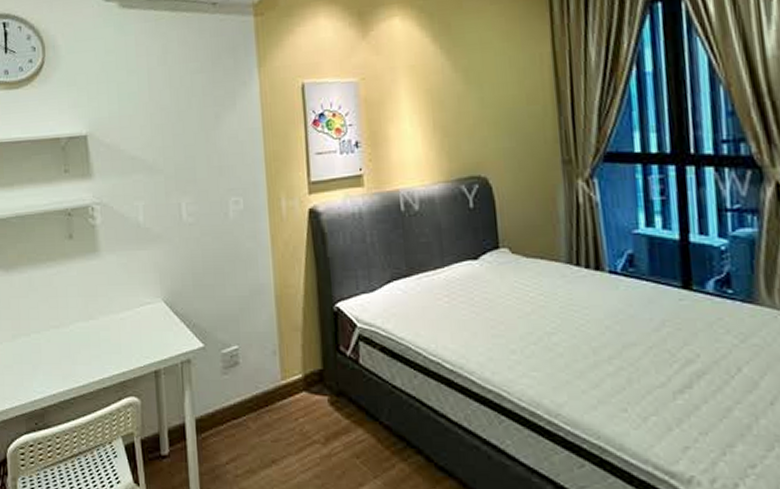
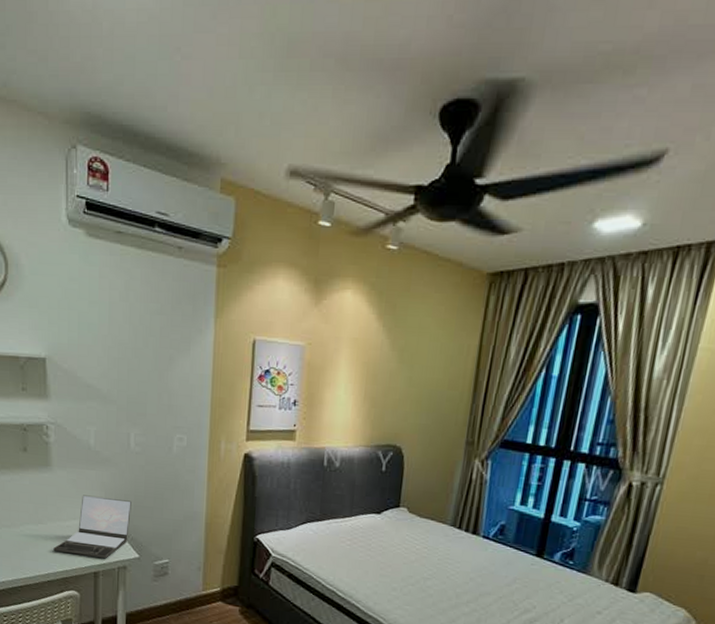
laptop: none [107,279,190,352] -> present [53,495,131,558]

